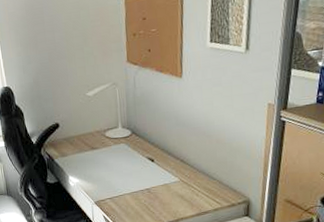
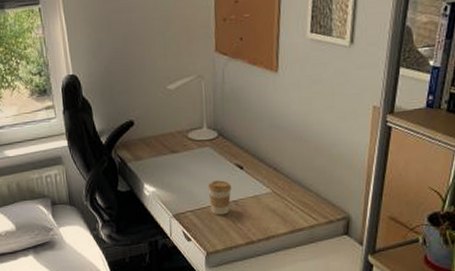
coffee cup: none [123,171,145,202] -> present [207,180,232,215]

